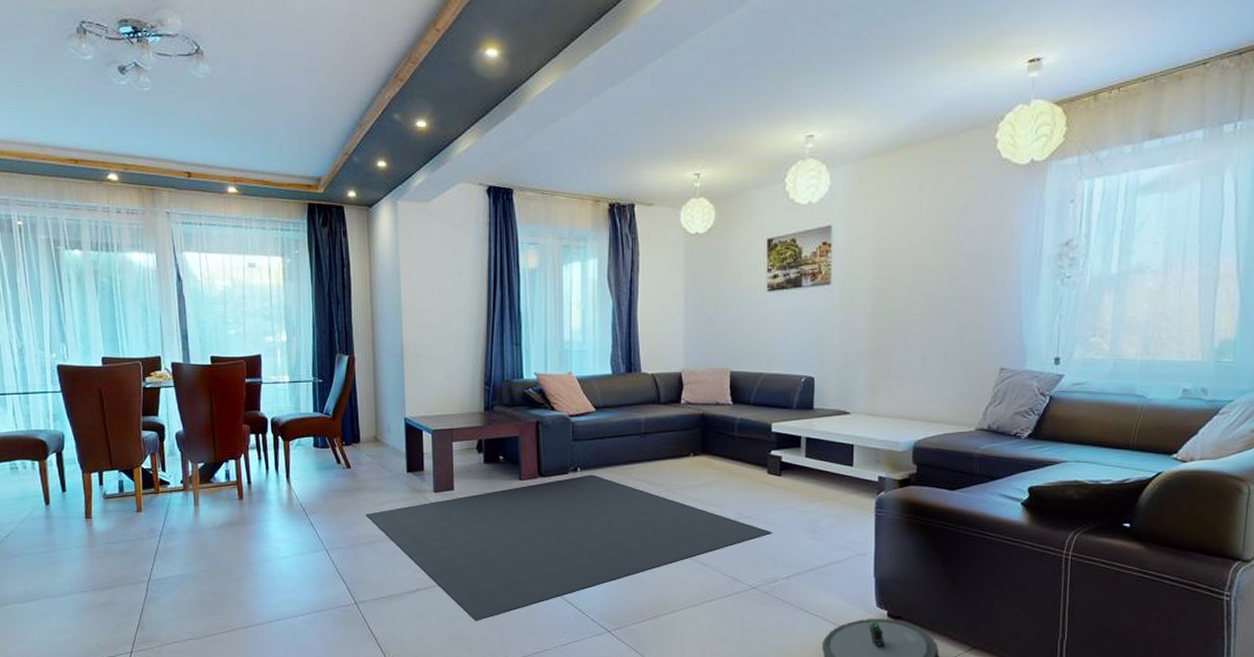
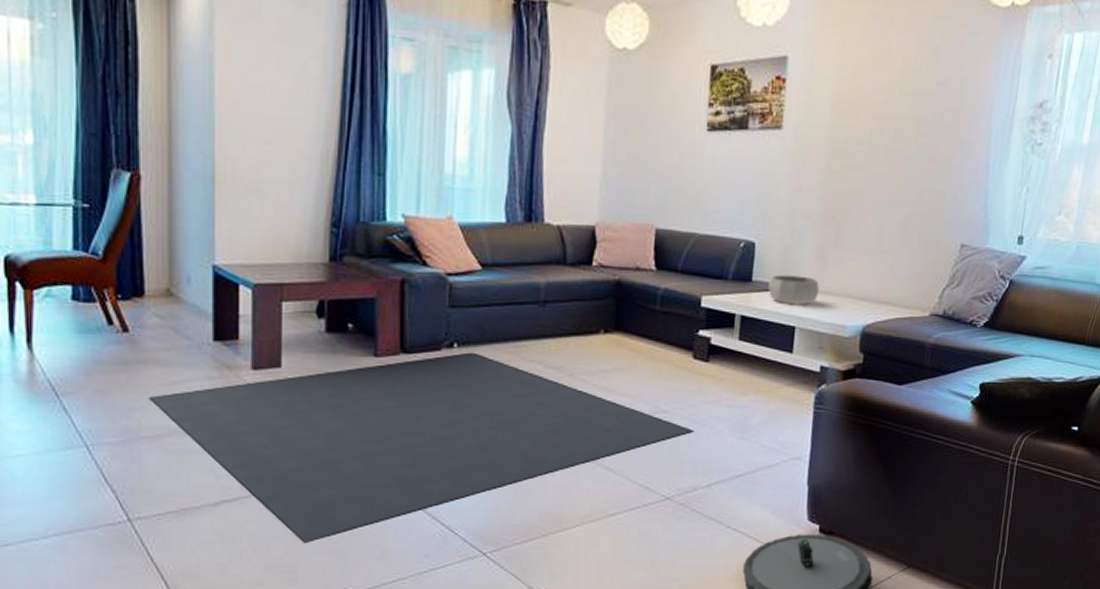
decorative bowl: none [828,402,872,427] -> present [768,274,819,306]

